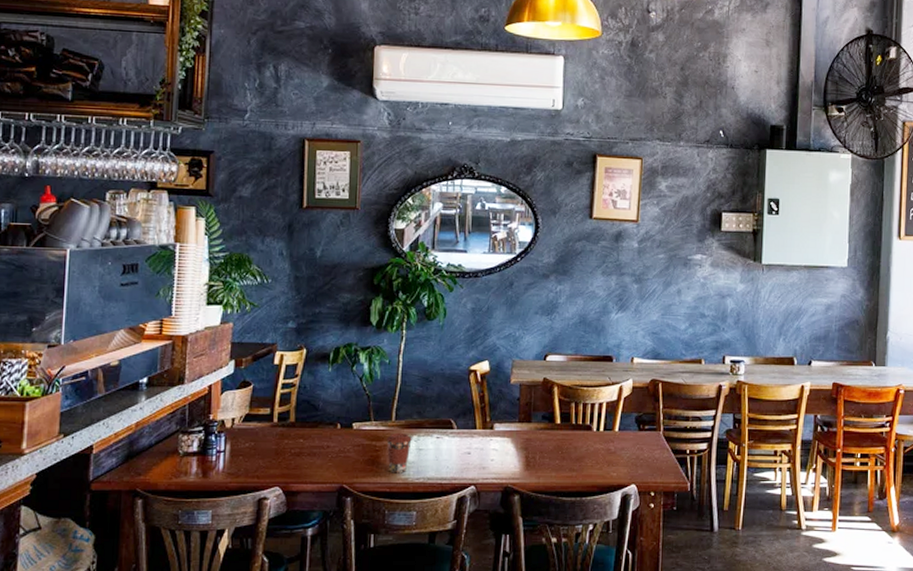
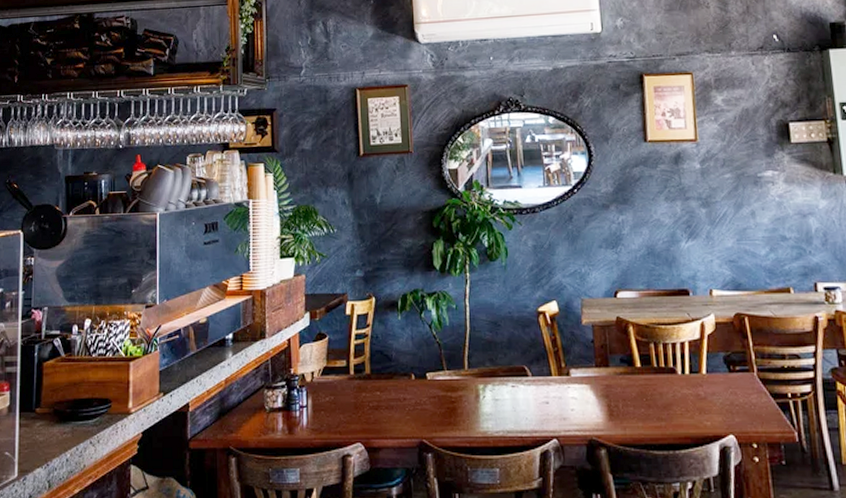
coffee cup: present [386,432,412,473] -> none [461,382,487,426]

